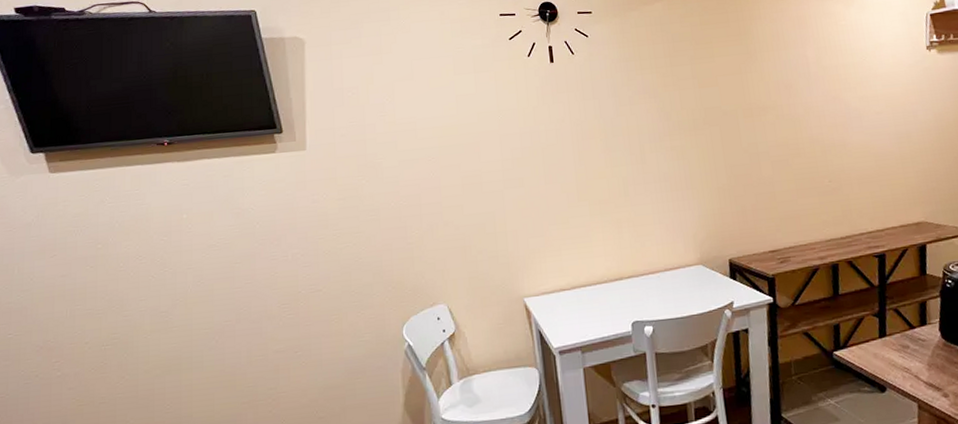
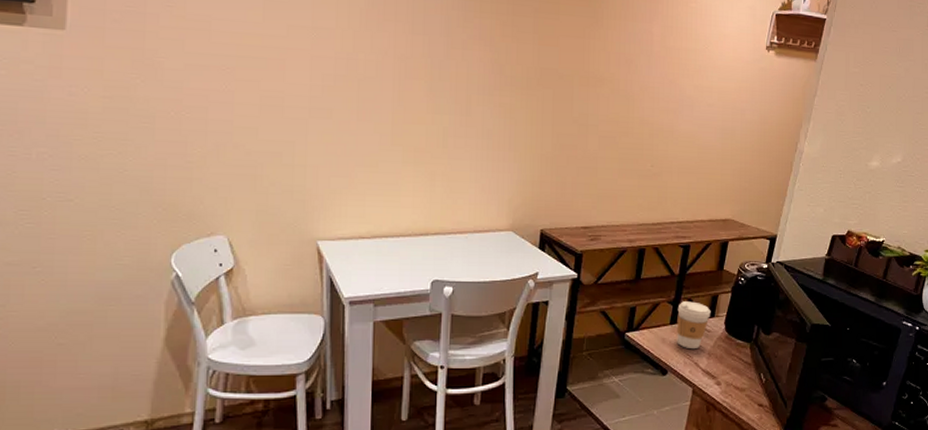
coffee cup: none [884,311,923,362] -> present [677,301,711,350]

